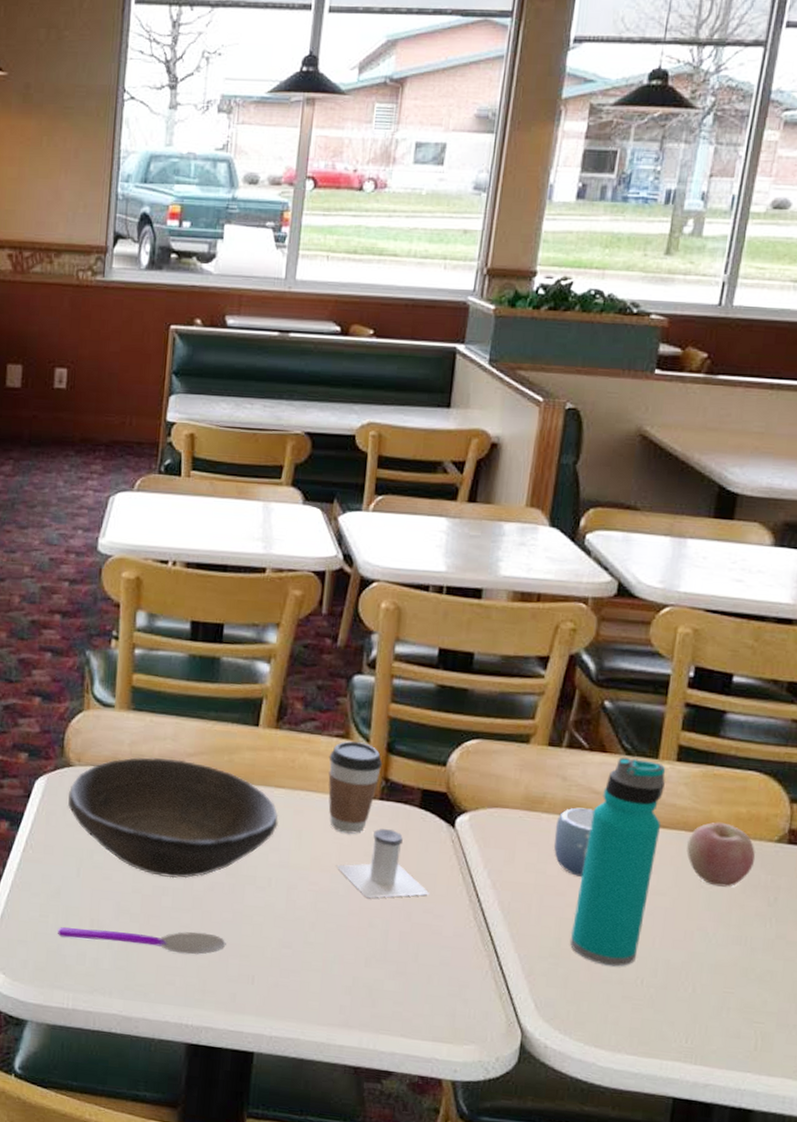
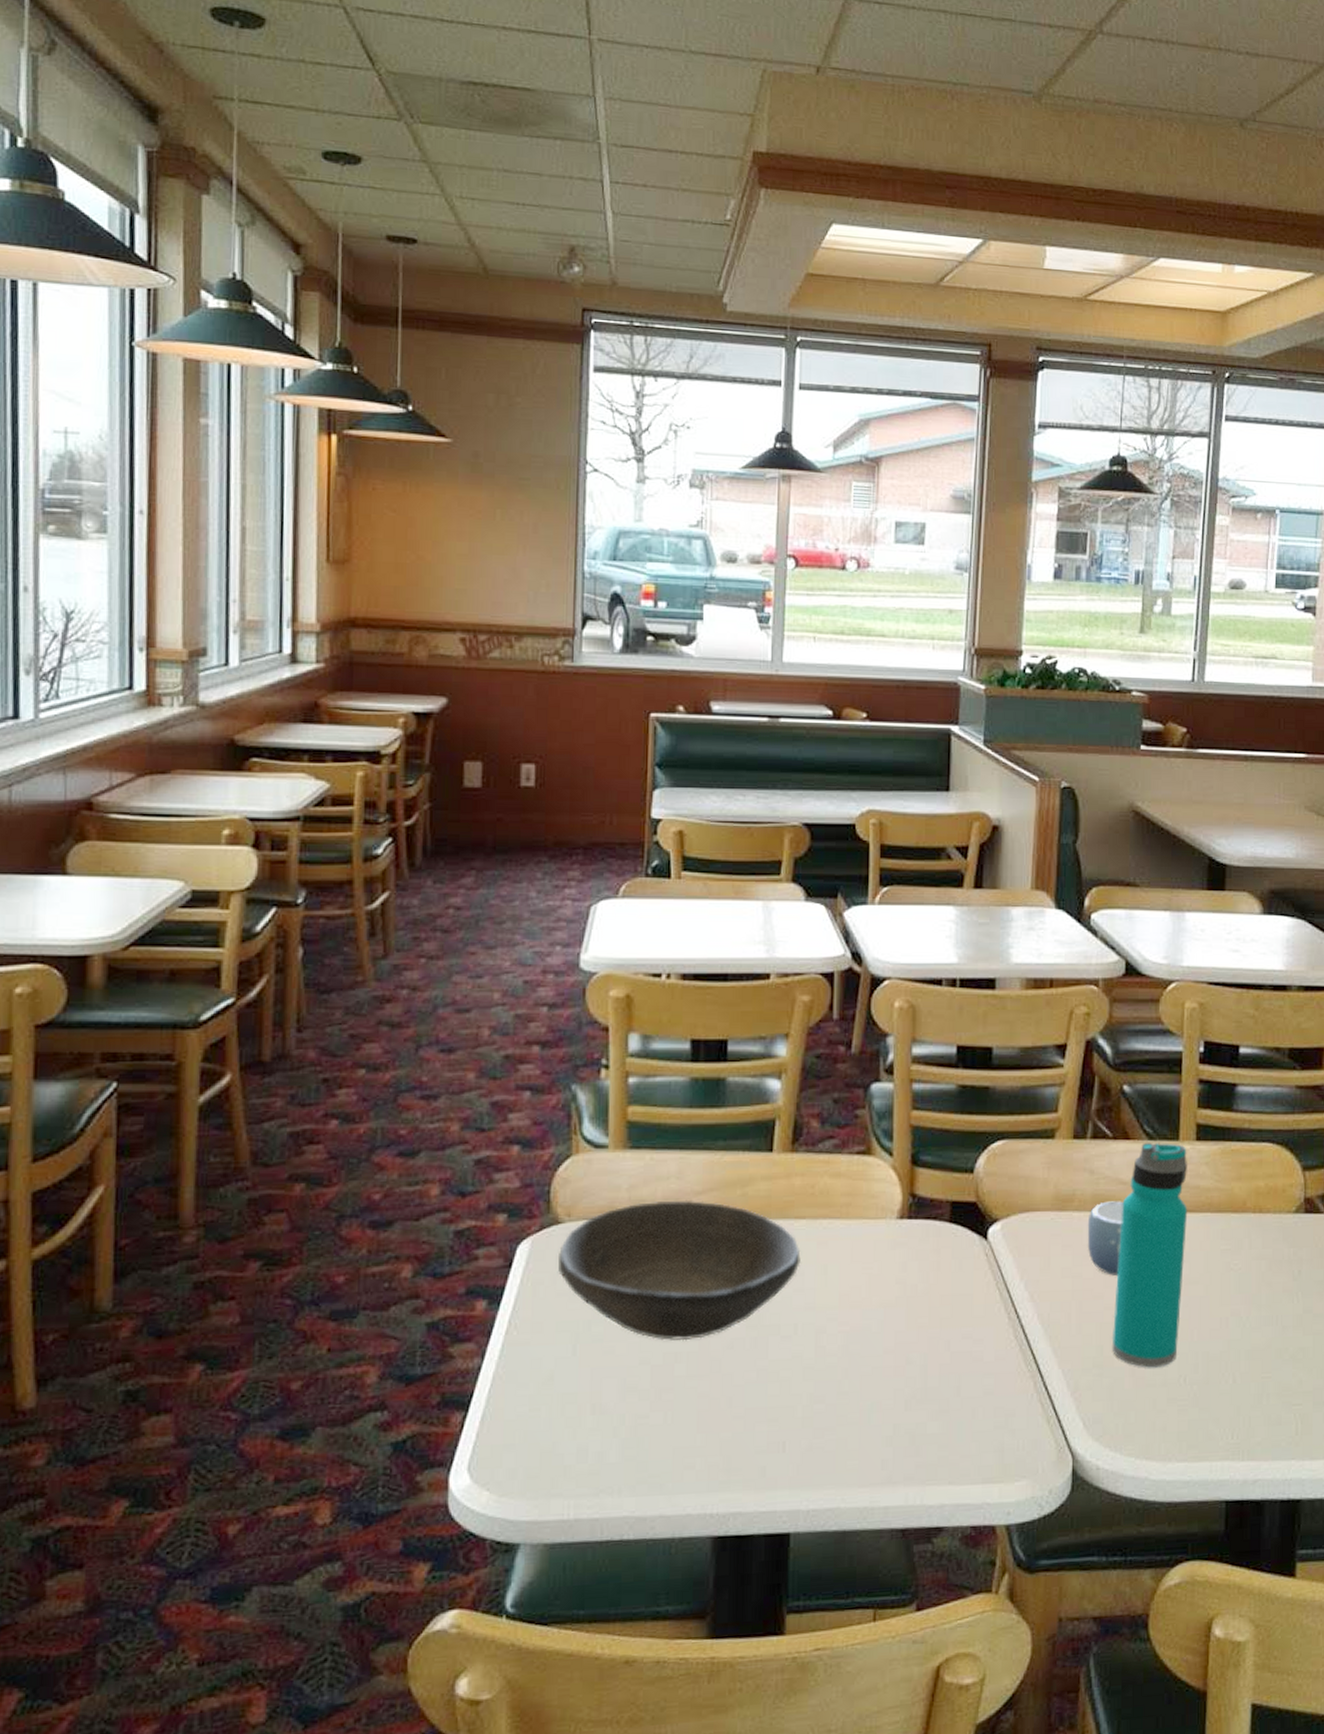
spoon: present [58,927,226,955] -> none [553,1400,751,1432]
coffee cup: present [327,740,383,834] -> none [851,1156,908,1261]
salt shaker: present [336,829,430,898] -> none [867,1251,967,1331]
apple: present [686,822,756,887] -> none [1213,1199,1277,1267]

